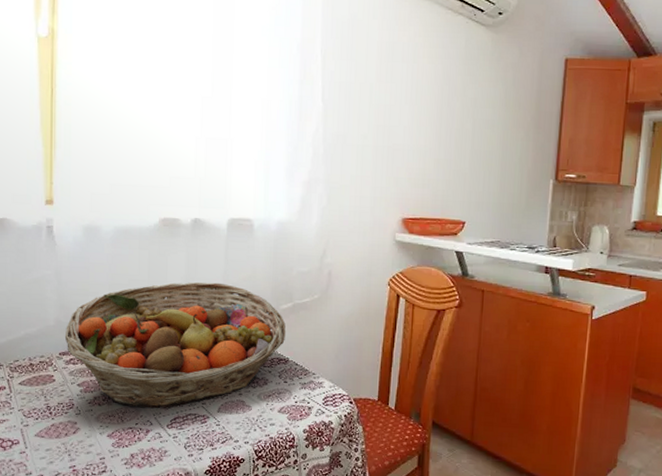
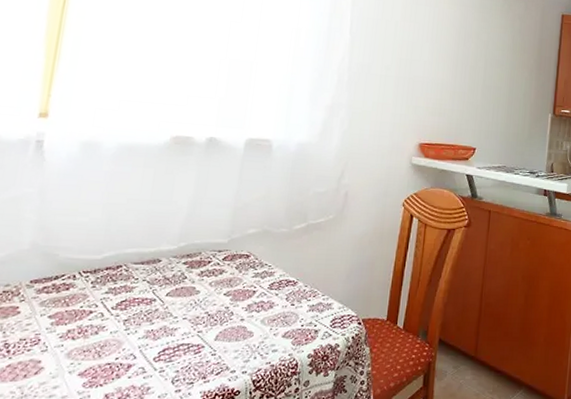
fruit basket: present [64,281,287,409] -> none [40,201,298,340]

